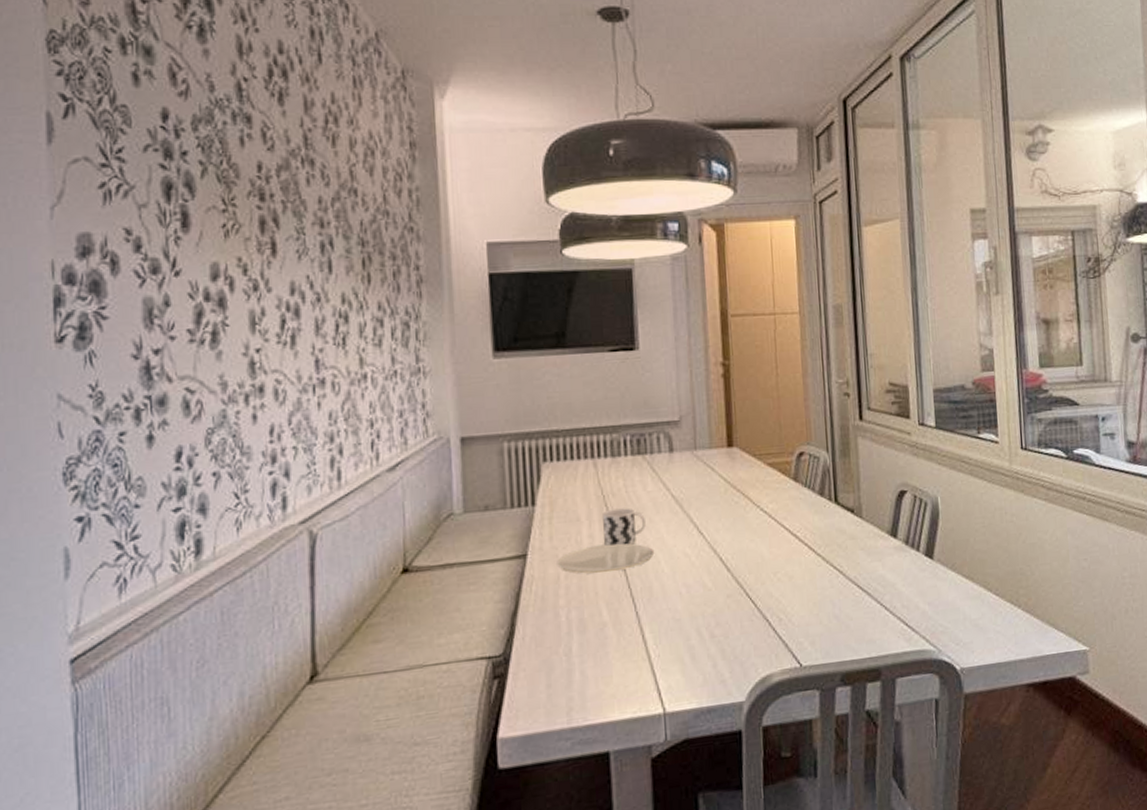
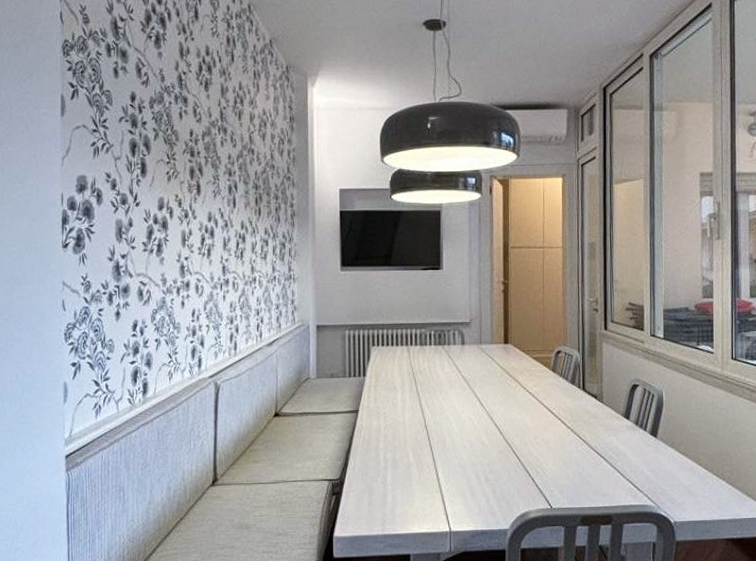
plate: present [557,543,655,574] -> none [379,407,448,428]
cup: present [601,508,646,546] -> none [411,383,442,409]

